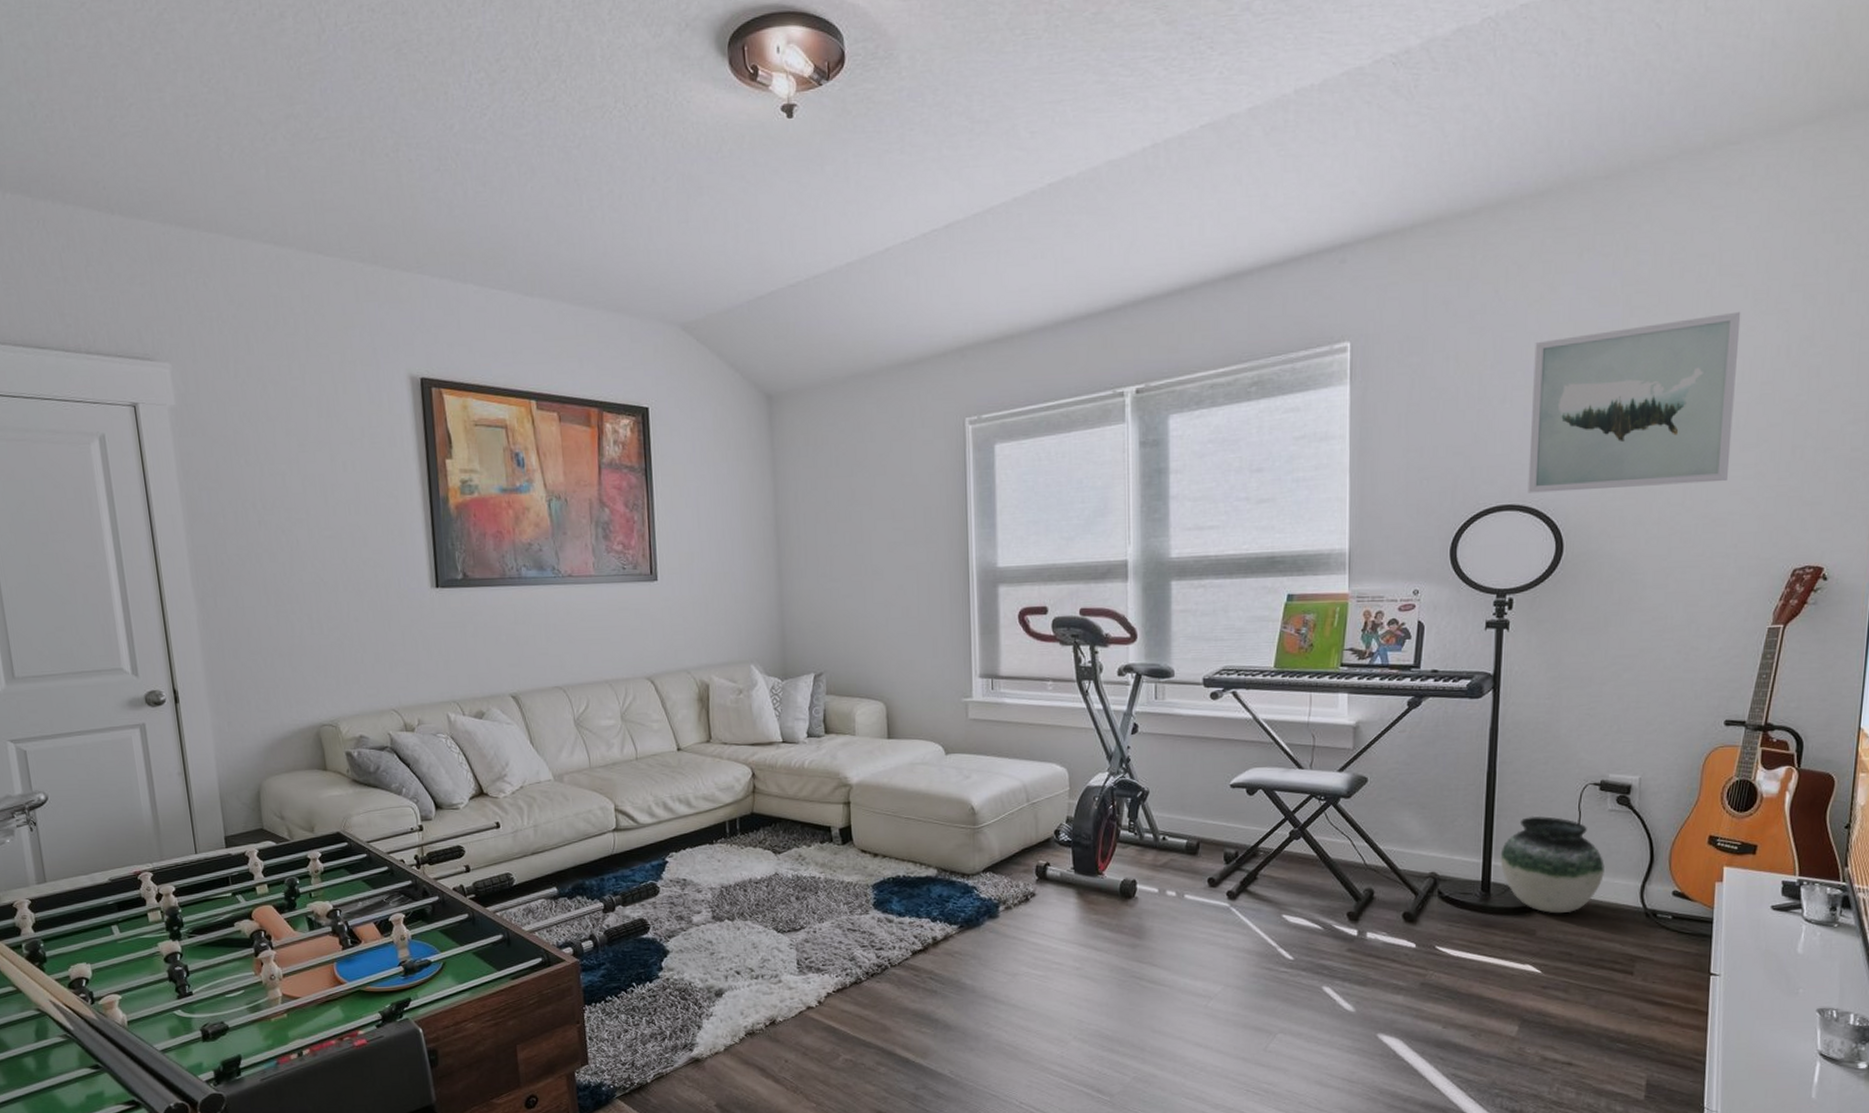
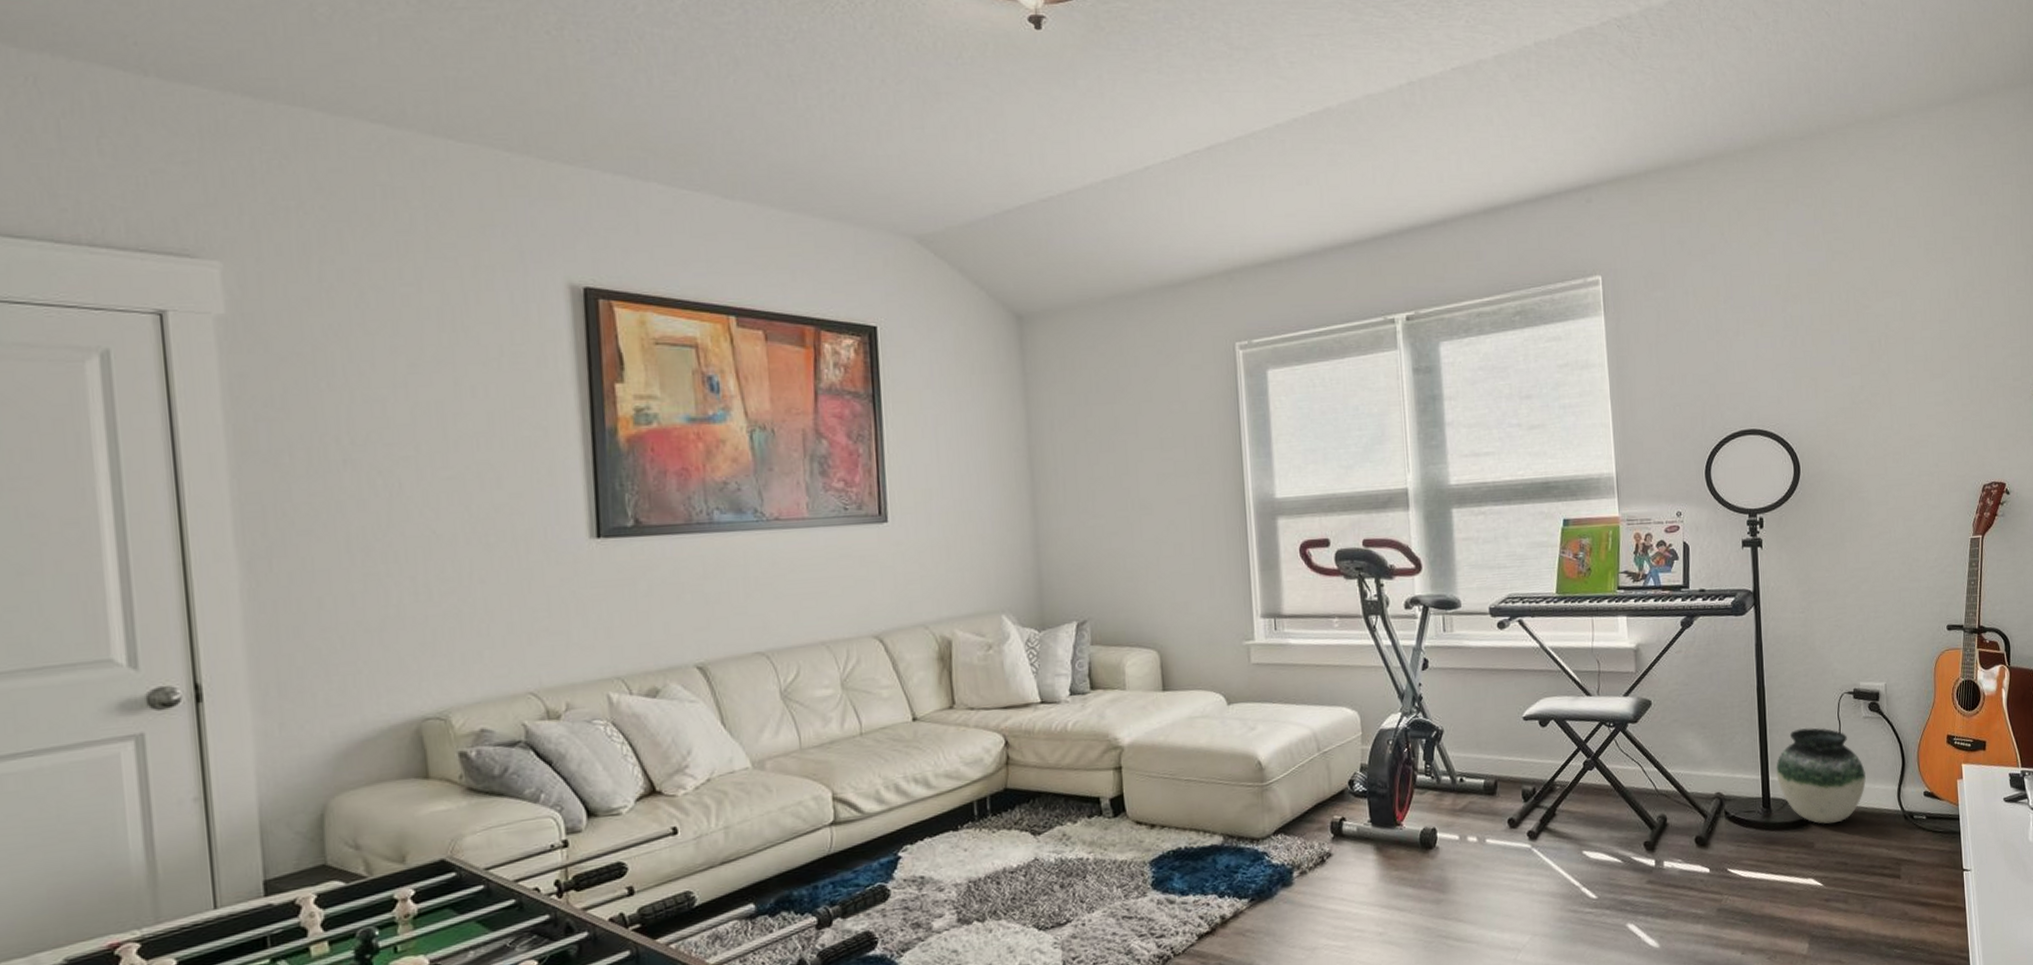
wall art: present [1527,311,1741,493] -> none [1758,259,1924,419]

